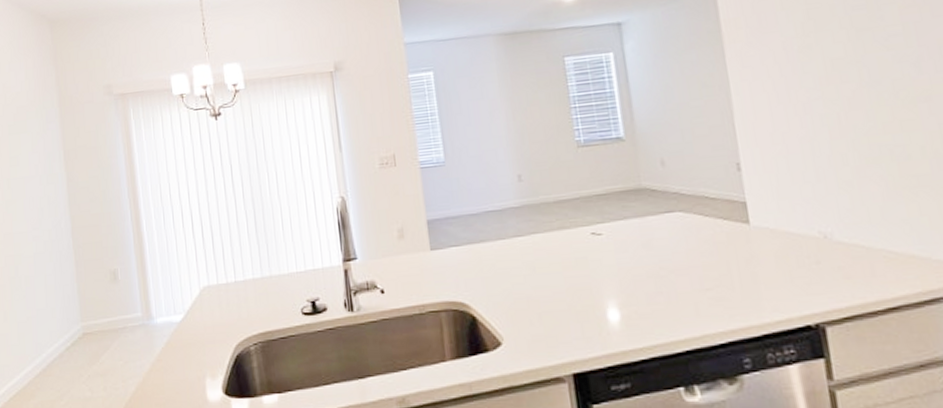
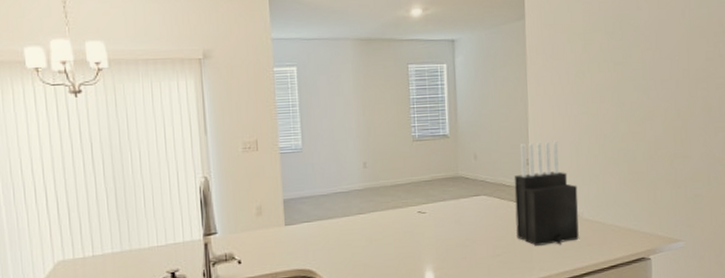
knife block: none [720,137,830,278] -> present [514,140,579,246]

